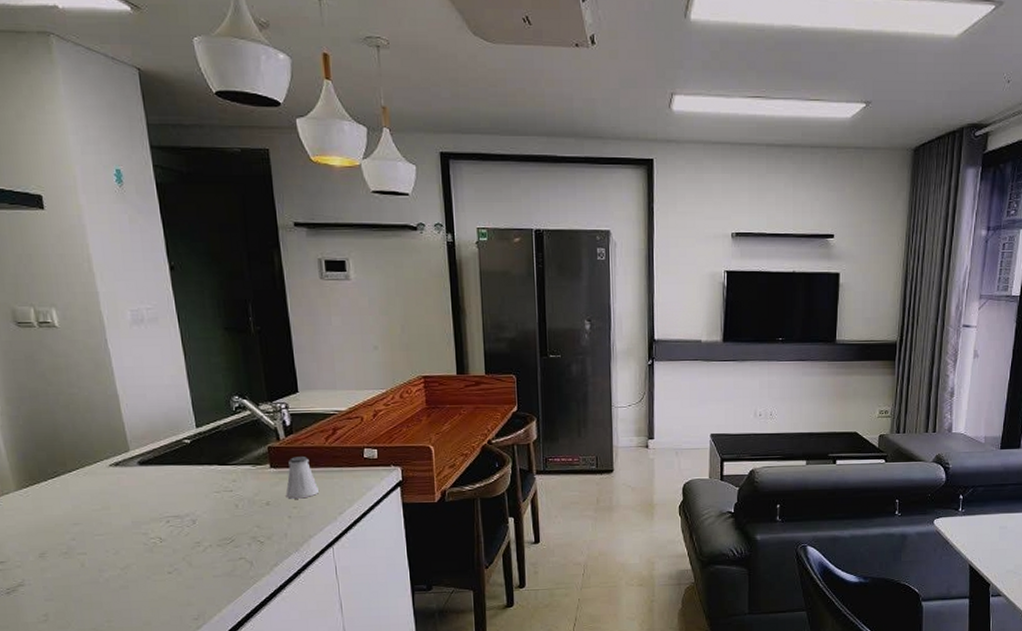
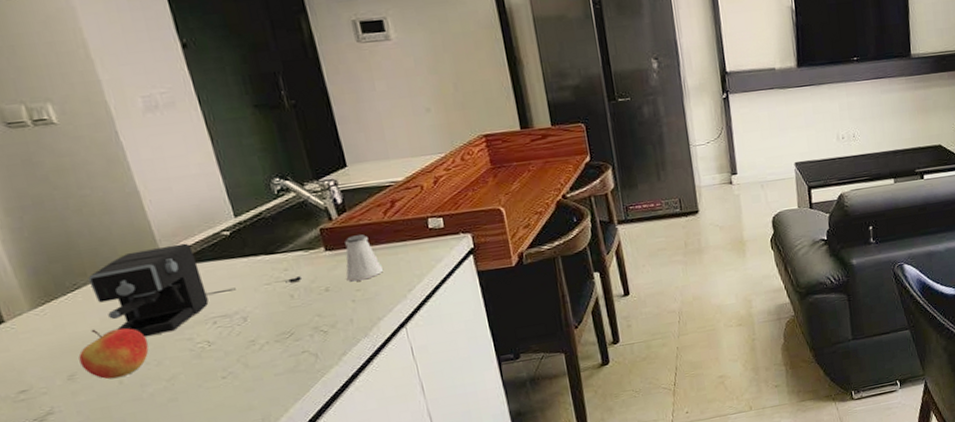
apple: none [51,514,109,561] -> present [79,327,149,379]
coffee maker: none [67,446,248,527] -> present [88,243,303,338]

